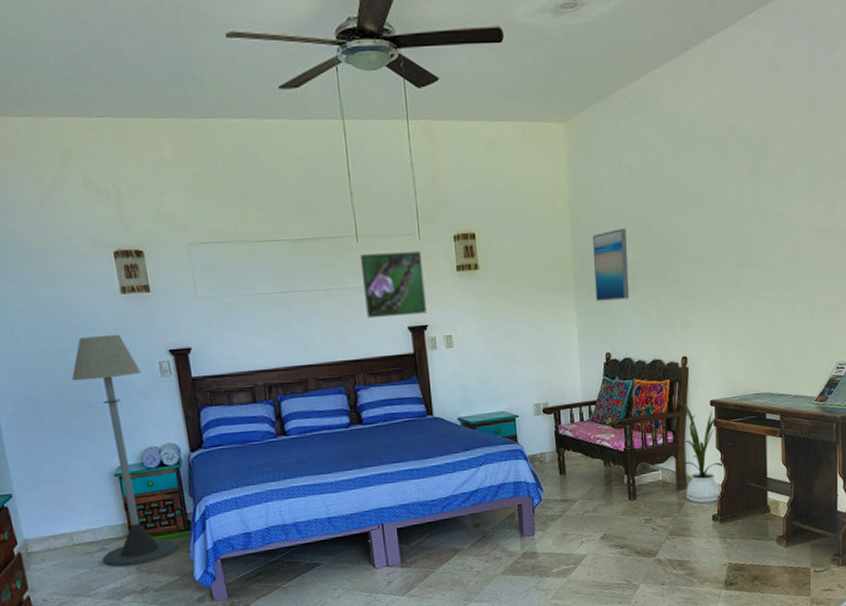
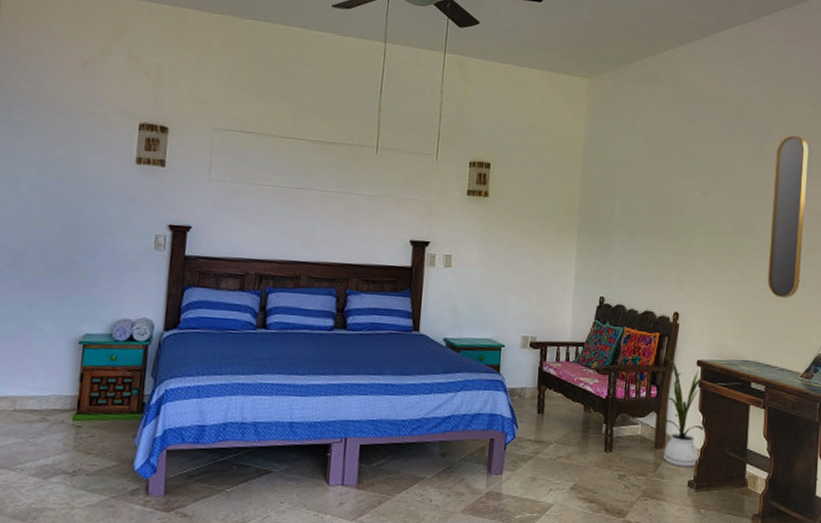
floor lamp: present [71,334,178,568] -> none [40,199,135,443]
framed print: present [359,251,427,319] -> none [372,165,436,230]
wall art: present [593,229,629,301] -> none [597,181,633,248]
home mirror: none [773,148,809,325] -> present [767,135,809,298]

